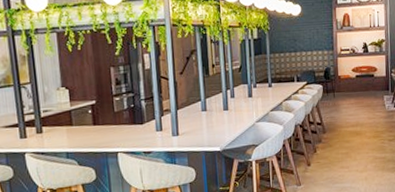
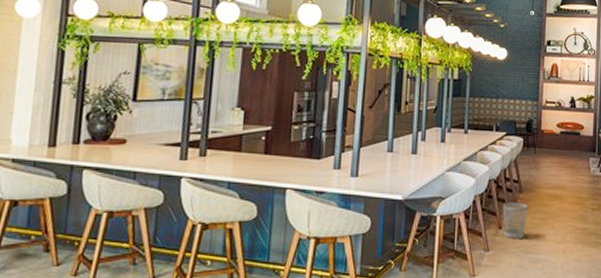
wastebasket: none [309,141,332,173] -> present [502,202,528,239]

